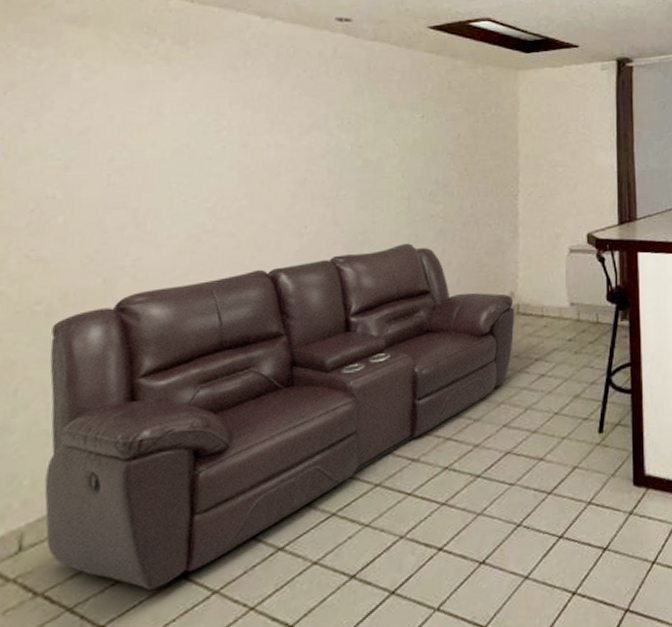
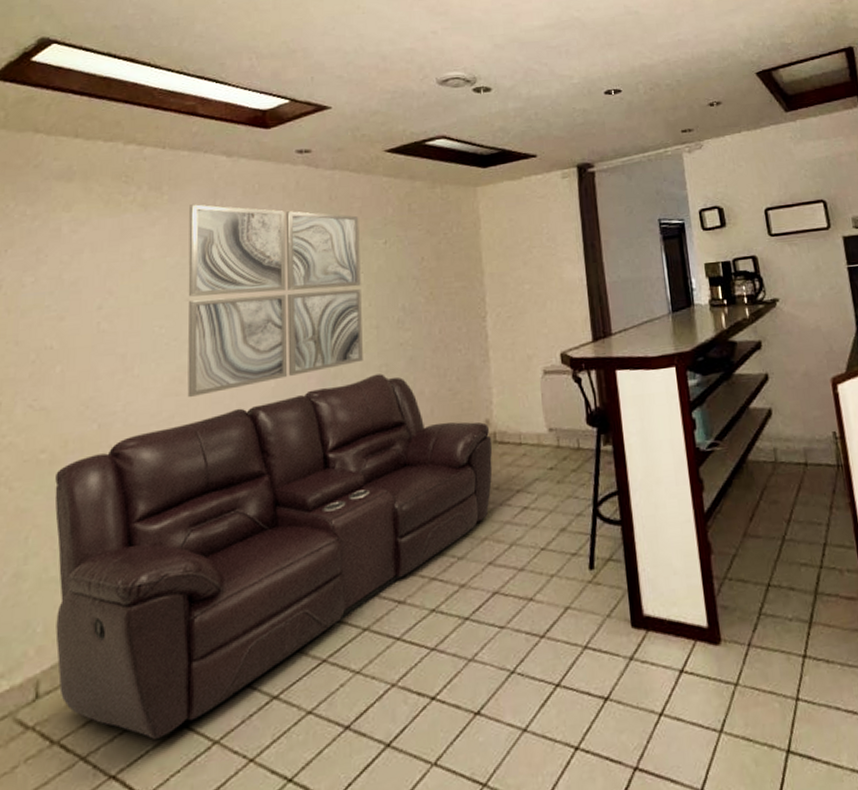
wall art: none [204,62,397,255] -> present [187,204,363,397]

